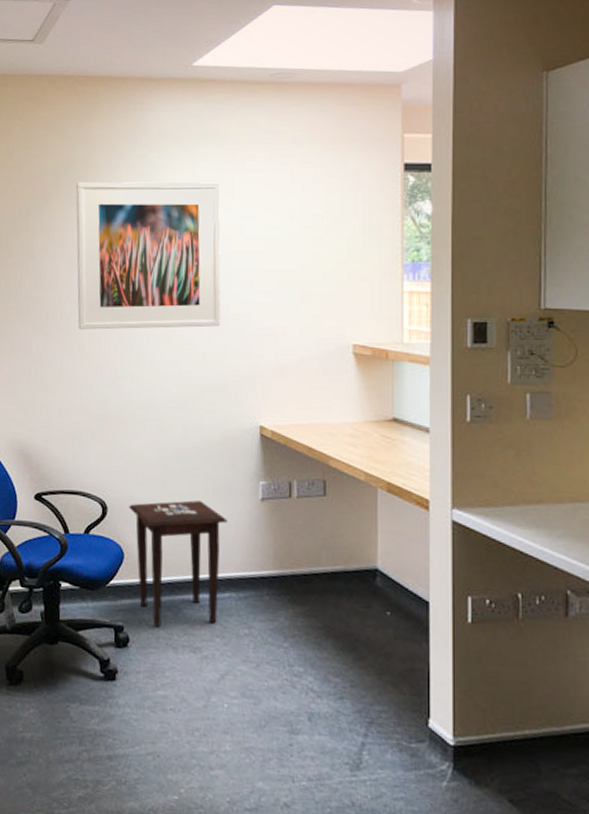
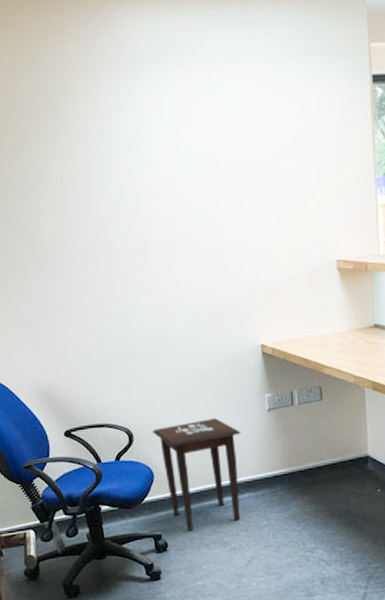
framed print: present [76,181,221,330] -> none [56,105,216,269]

